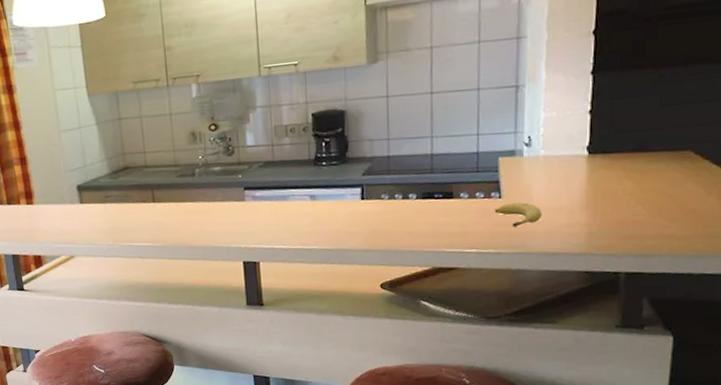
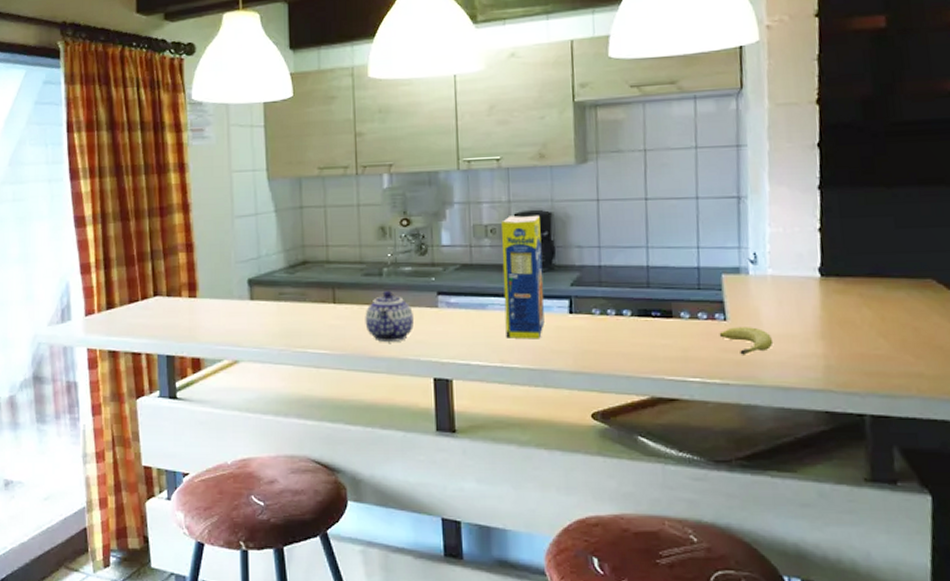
teapot: none [181,188,225,234] -> present [365,290,415,343]
legume: none [300,113,339,224] -> present [501,215,545,339]

